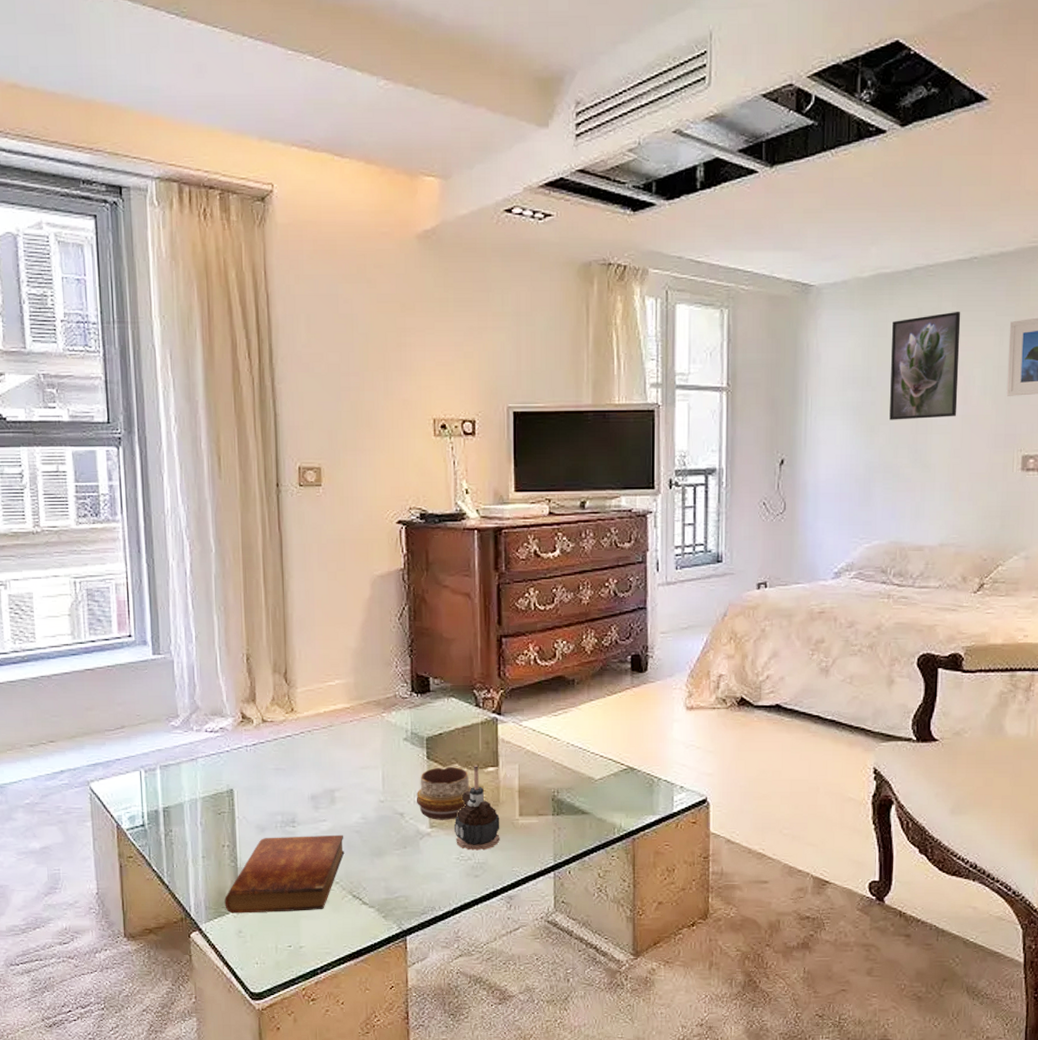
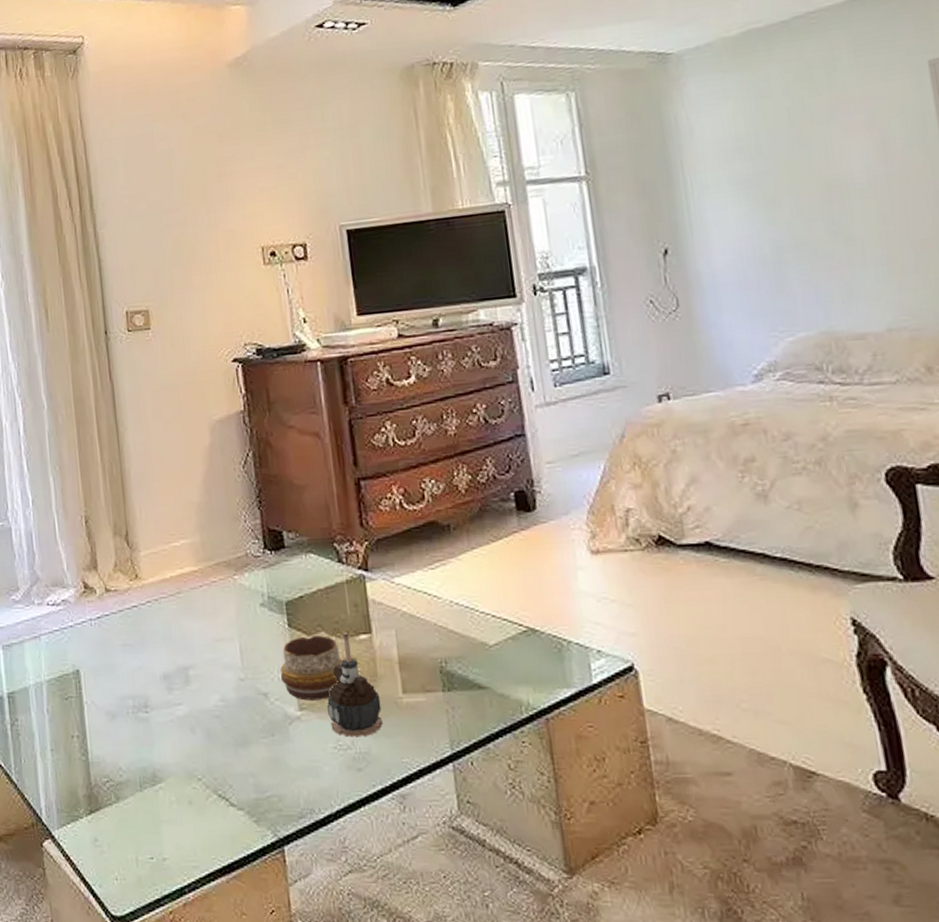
bible: present [224,834,345,913] -> none [77,720,205,818]
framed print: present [889,311,961,420] -> none [776,57,879,190]

